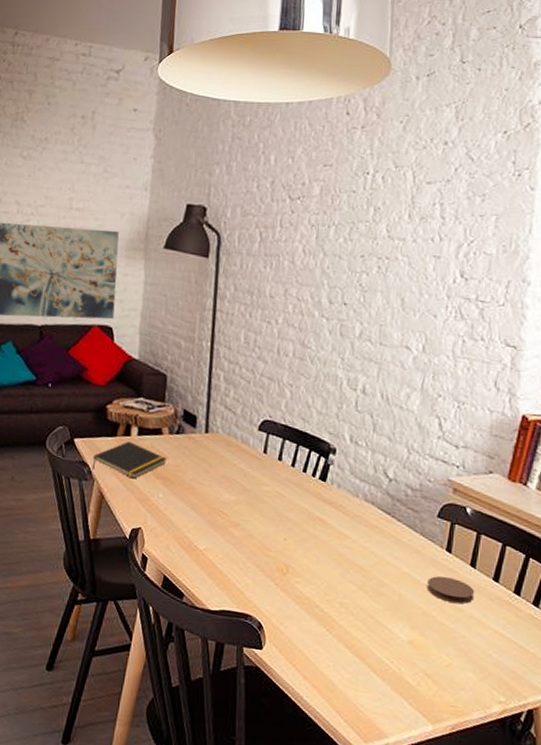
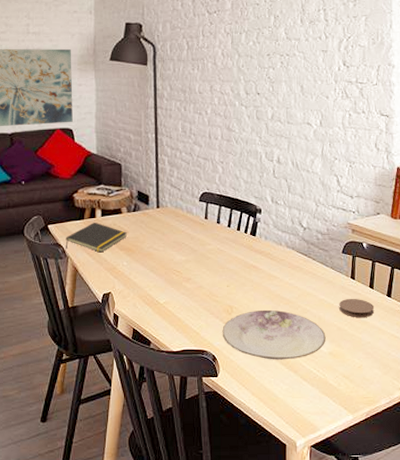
plate: none [272,574,406,643] -> present [222,309,326,360]

